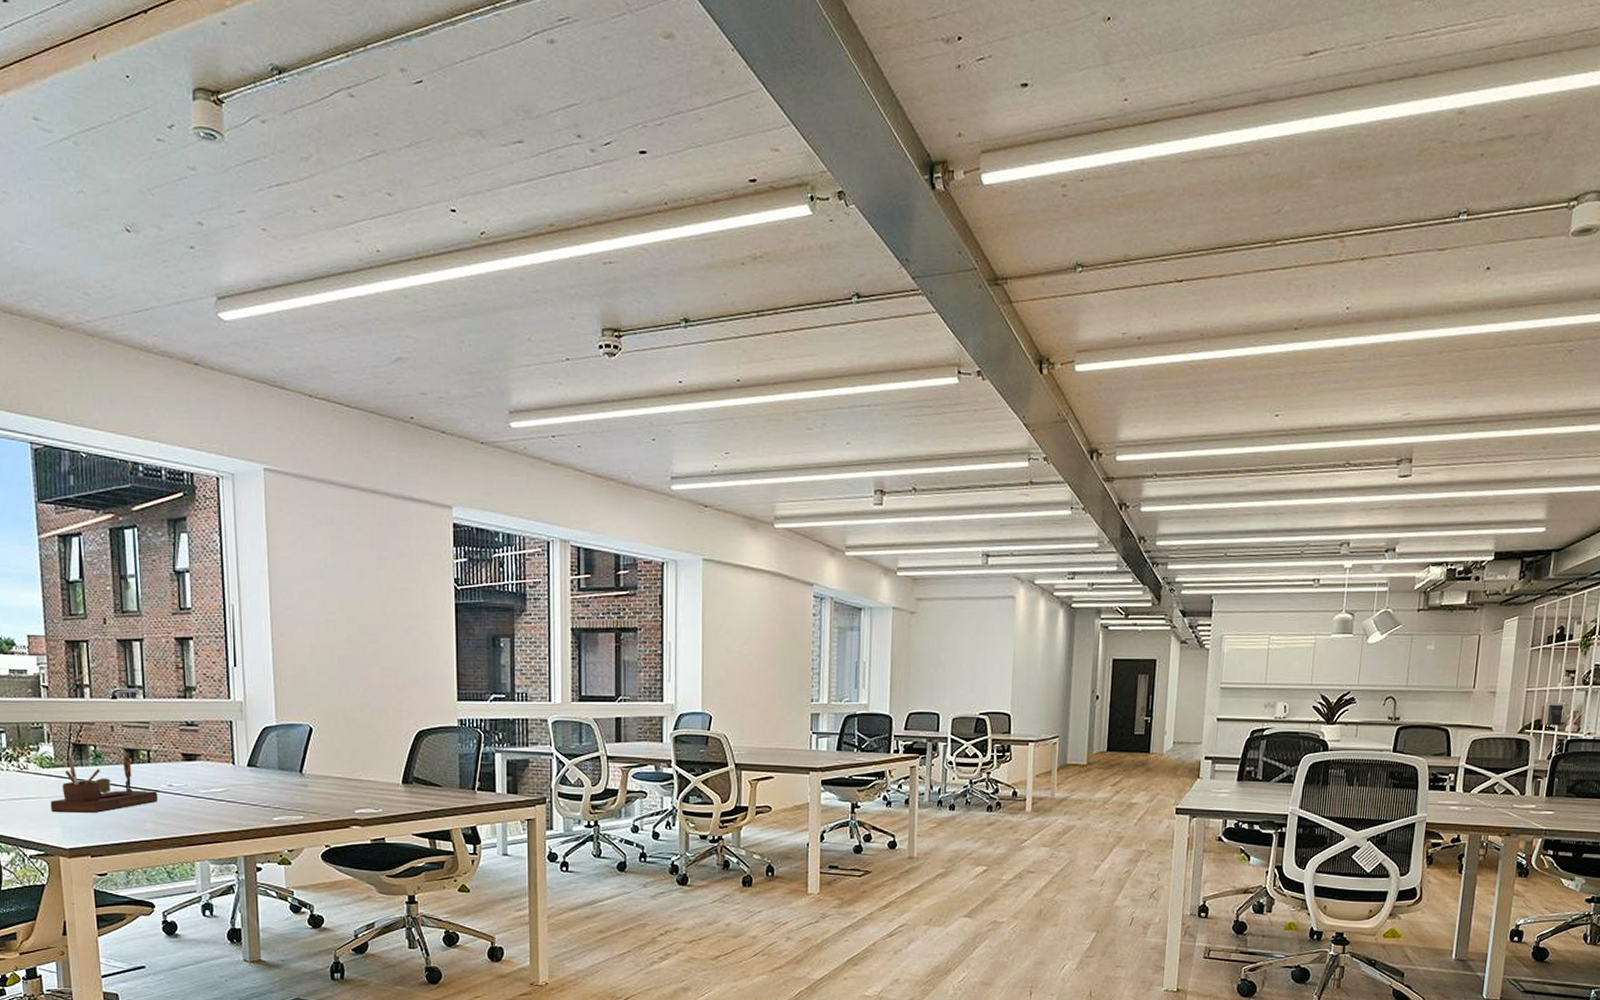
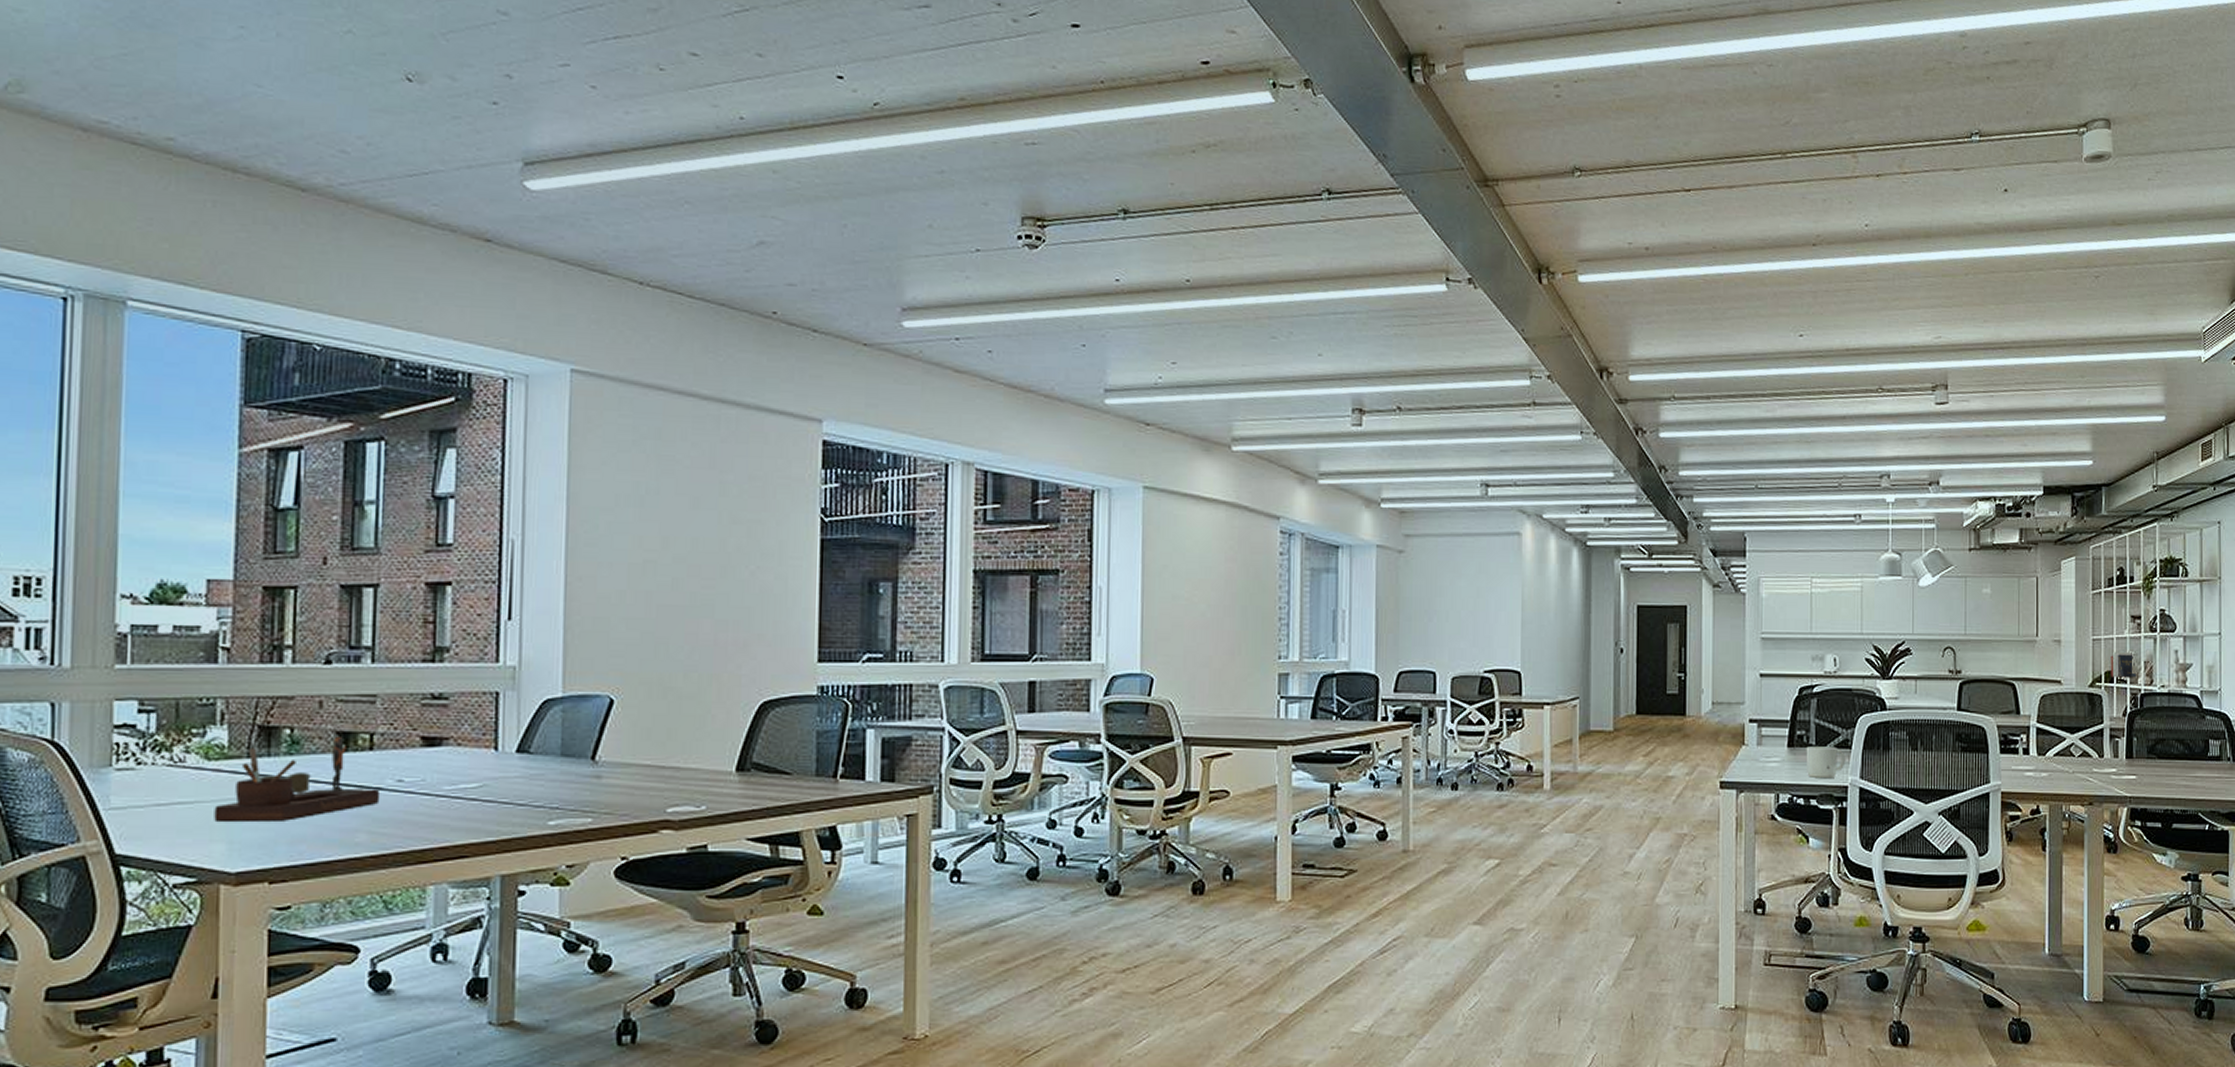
mug: none [1252,780,1288,807] -> present [1806,746,1846,778]

